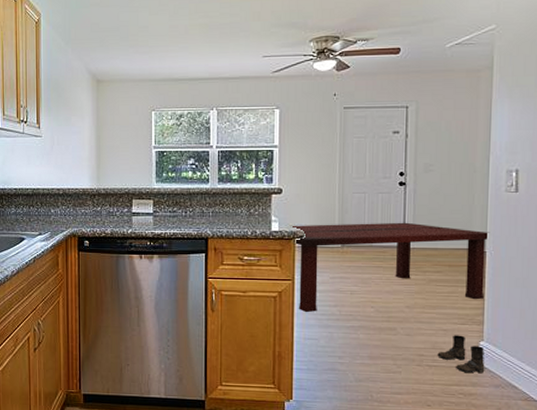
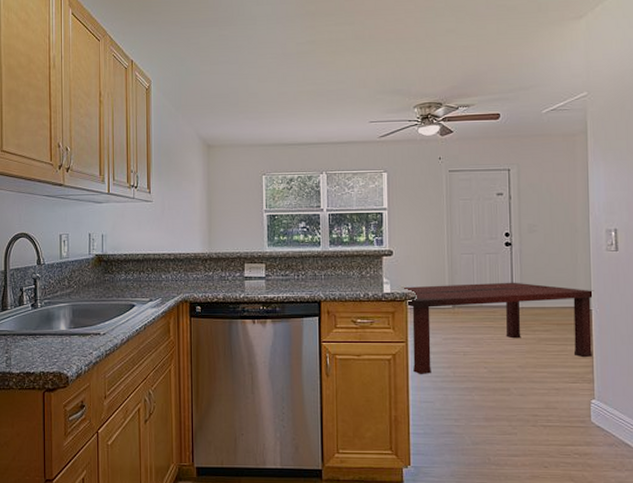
boots: present [437,335,485,373] -> none [551,394,598,433]

